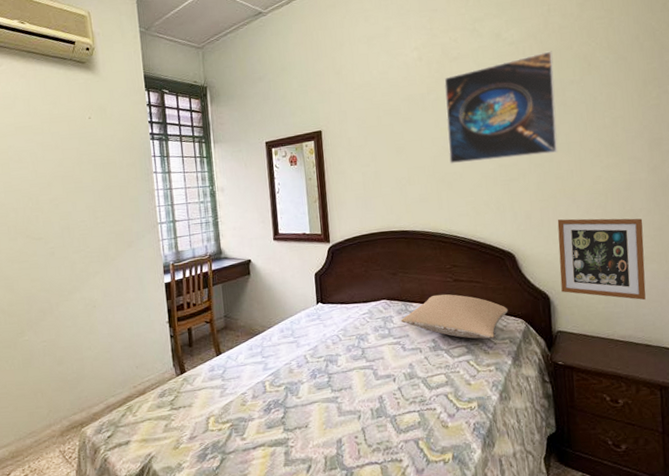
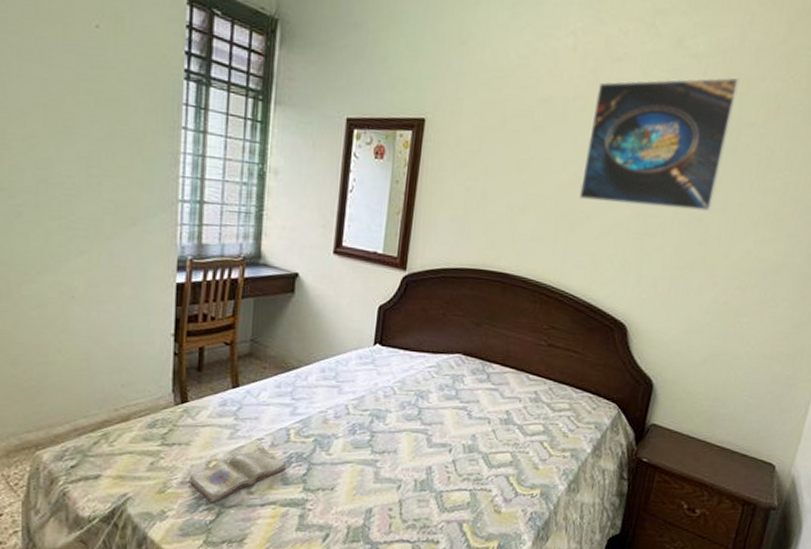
diary: none [195,399,268,452] -> present [189,447,287,503]
pillow: present [400,294,508,339] -> none [473,358,603,421]
picture frame: present [557,218,646,301] -> none [668,294,782,405]

